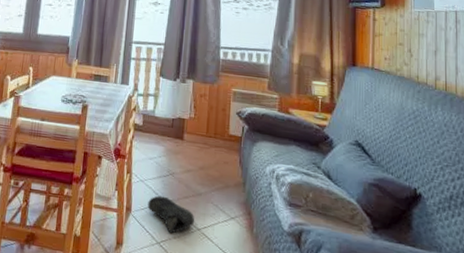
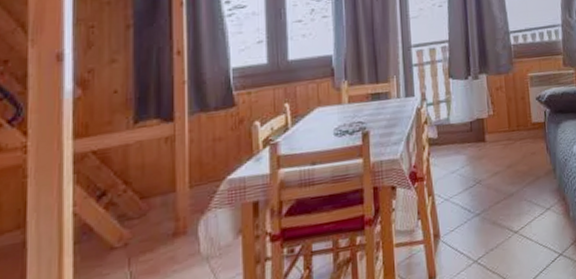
sneaker: present [147,195,194,234] -> none [457,208,510,247]

